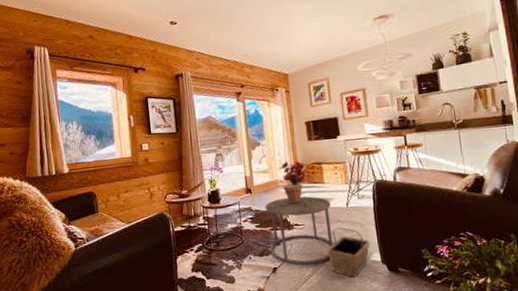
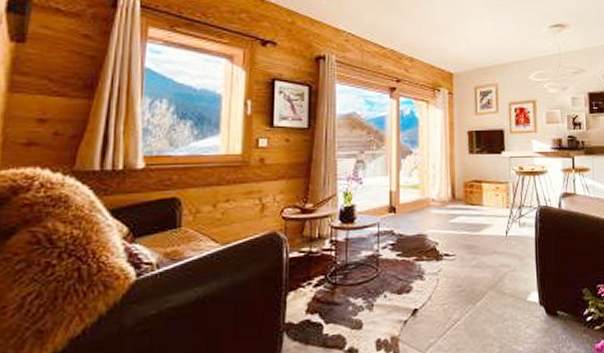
side table: present [265,196,334,265] -> none [410,219,488,306]
potted plant: present [278,161,309,204] -> none [432,177,467,229]
basket: present [327,227,370,277] -> none [480,259,529,322]

